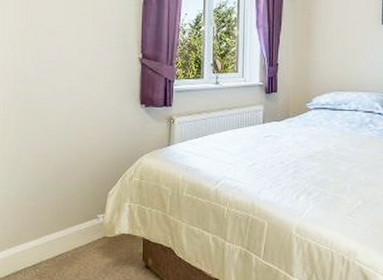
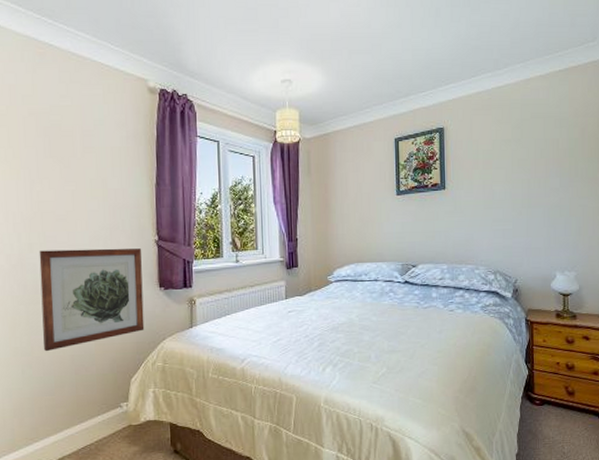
wall art: none [29,62,126,160] -> present [39,248,145,352]

